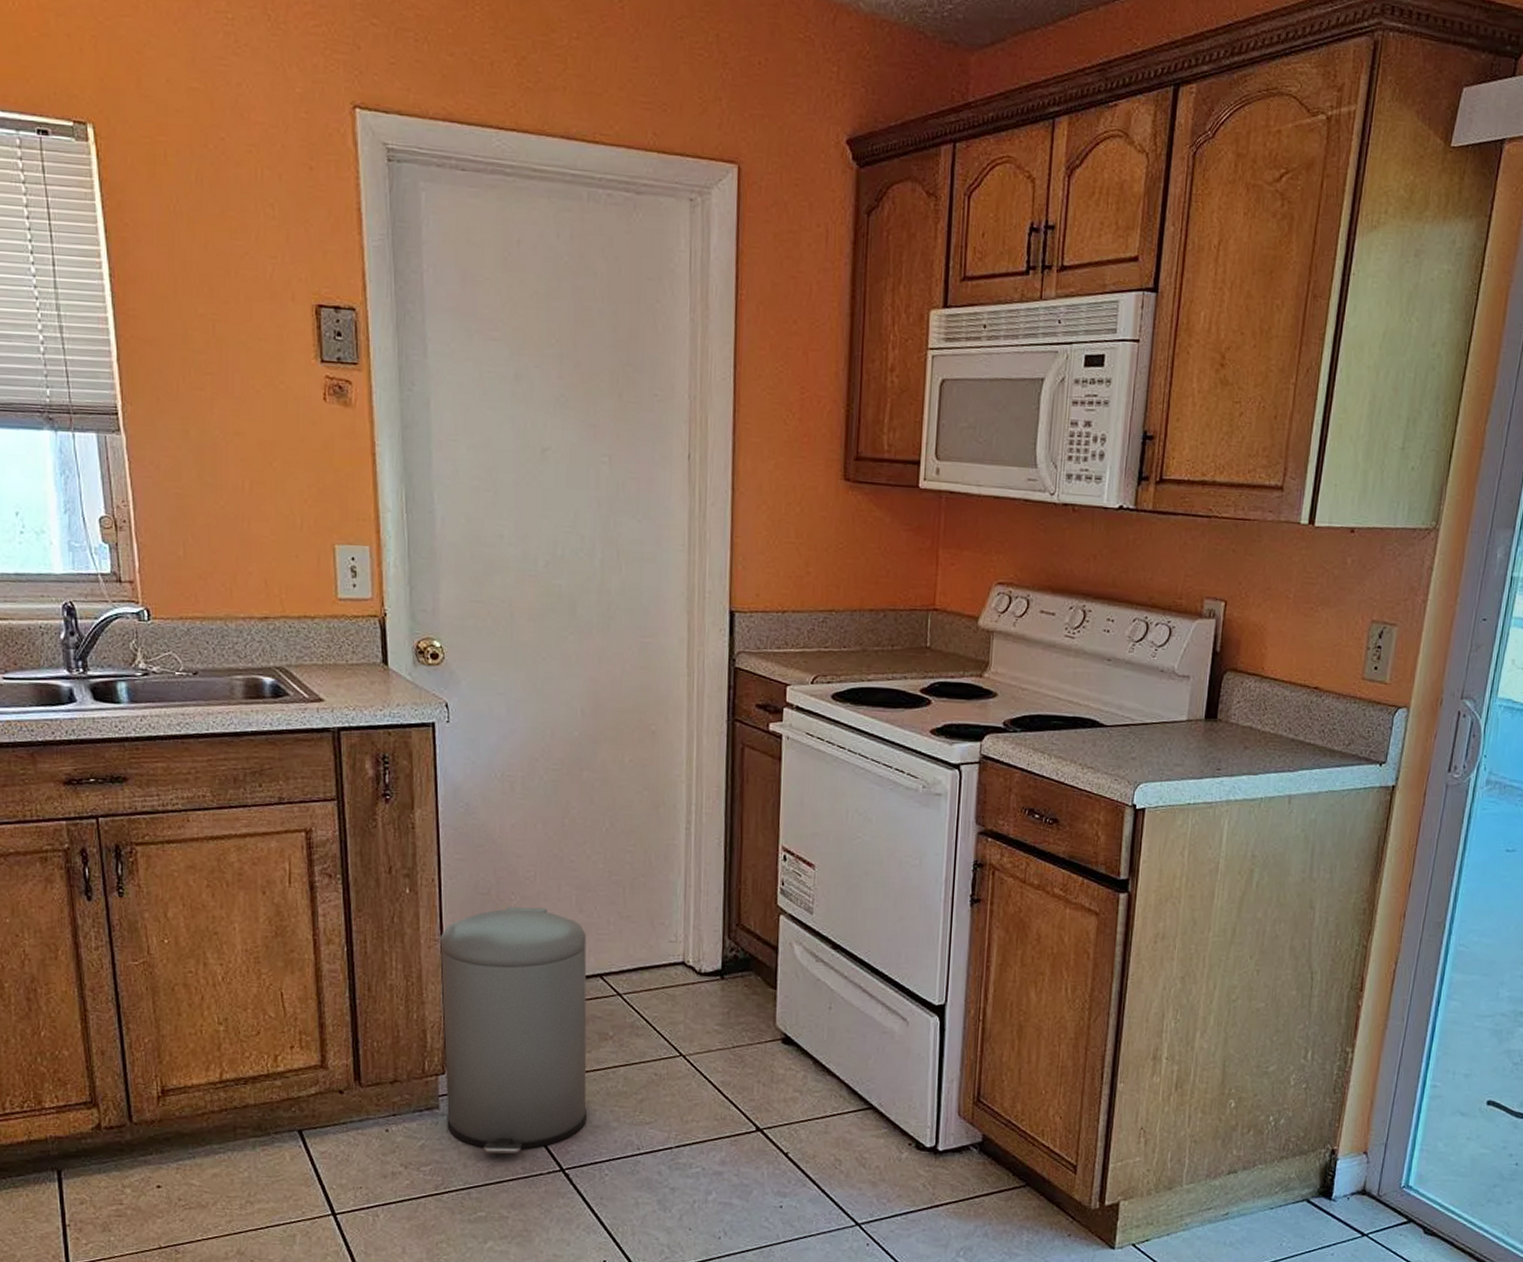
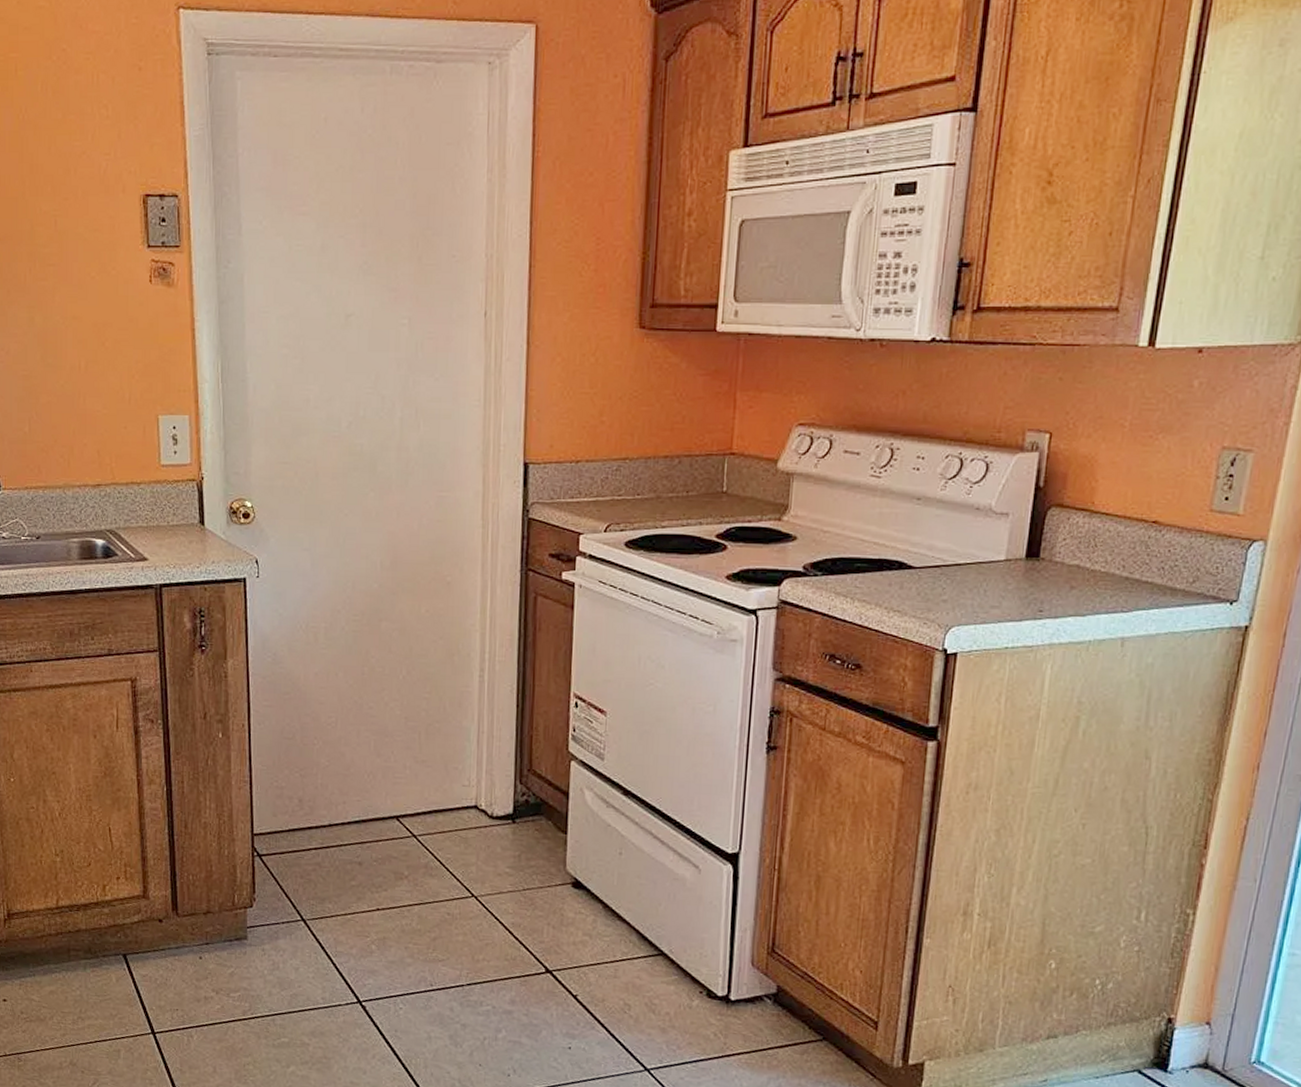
pedal bin: present [440,907,587,1154] -> none [249,751,384,985]

